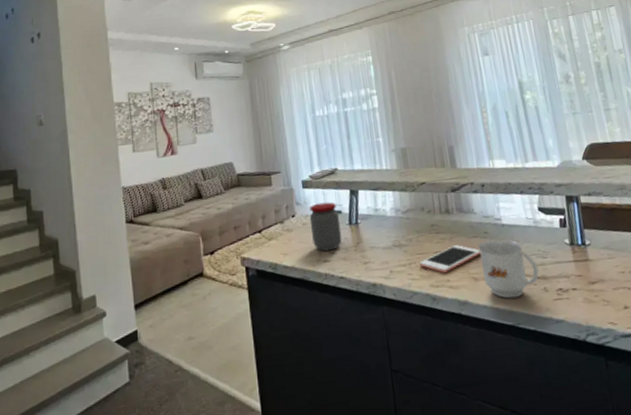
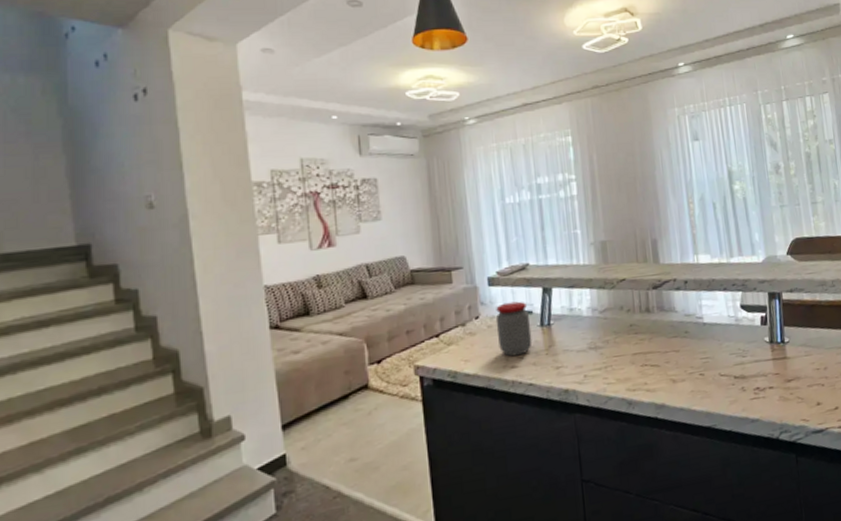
cell phone: present [419,245,482,274] -> none [615,345,681,377]
mug: present [478,239,539,299] -> none [678,338,738,400]

